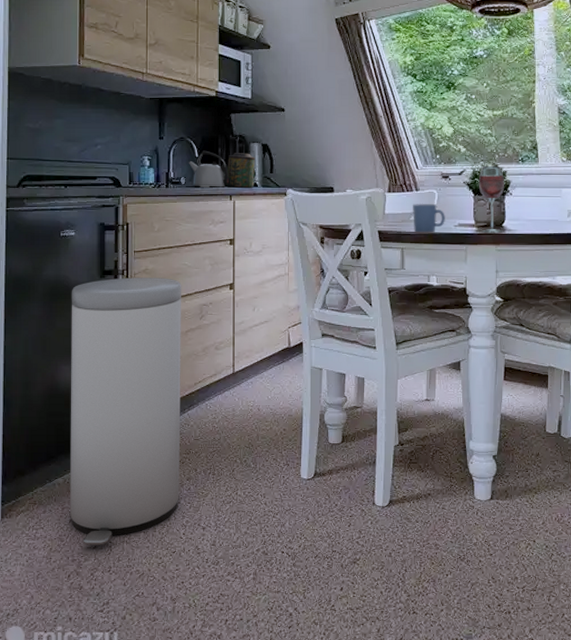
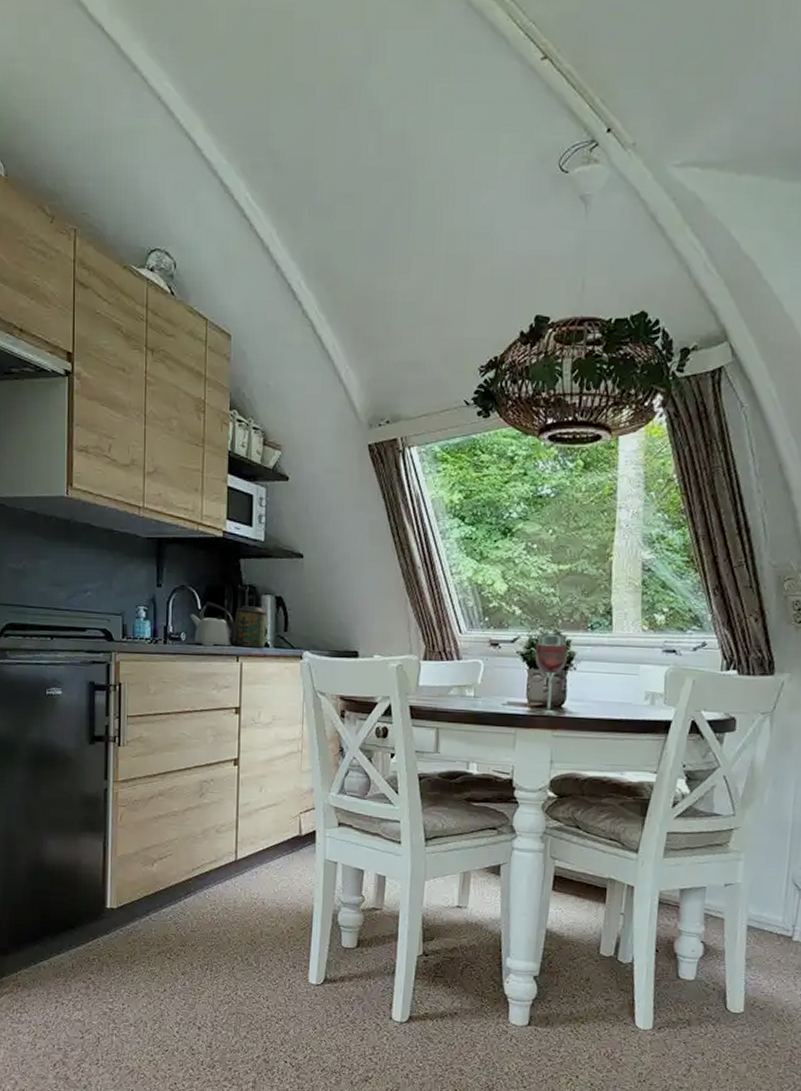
pedal bin: present [69,277,182,545] -> none [55,745,180,1036]
mug: present [413,204,445,234] -> none [452,675,492,713]

